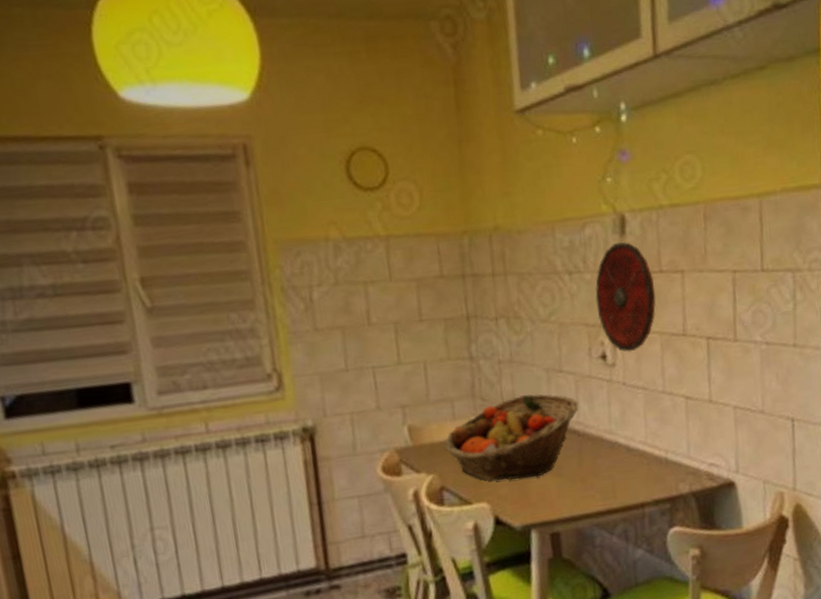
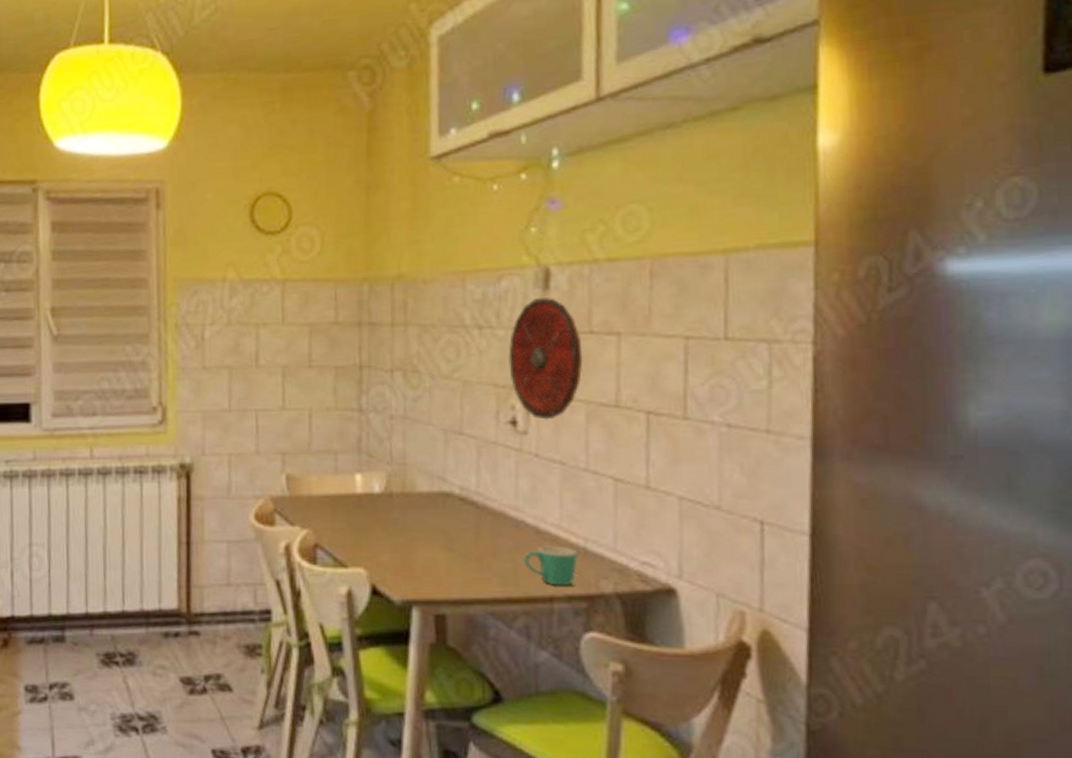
fruit basket: present [444,393,579,481] -> none [323,454,480,548]
mug: none [618,459,661,494] -> present [523,545,578,586]

